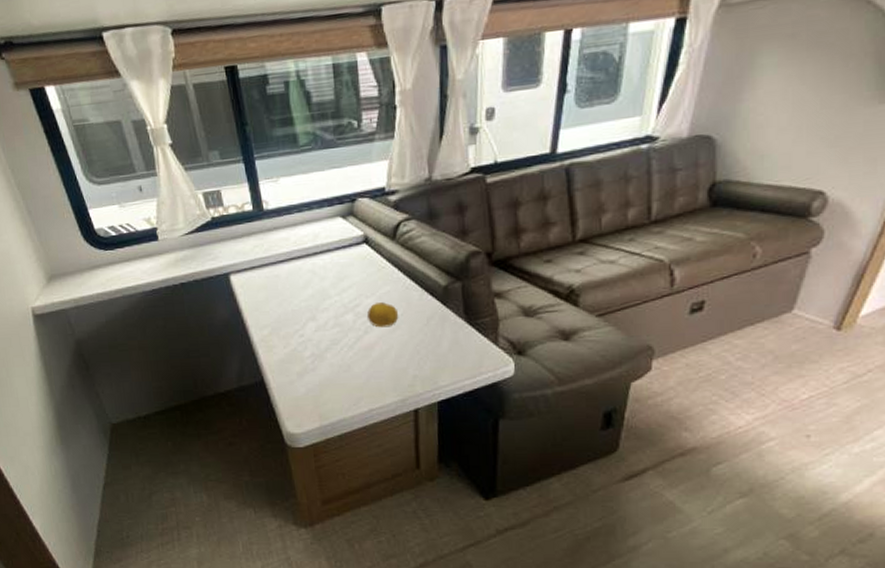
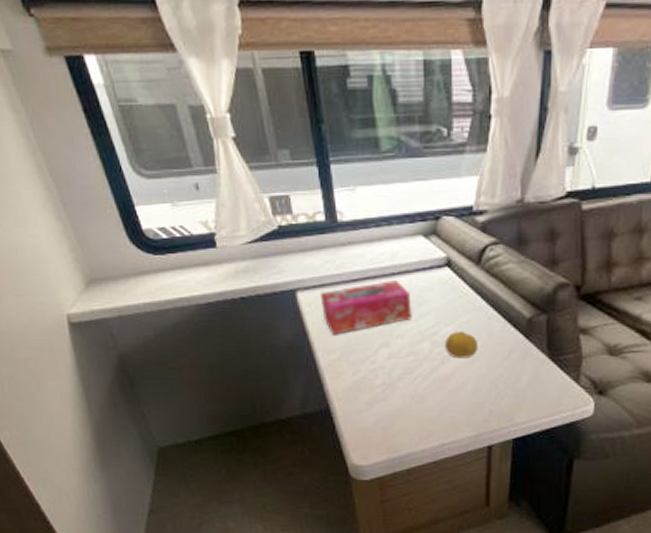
tissue box: none [250,259,335,313] -> present [319,280,412,335]

